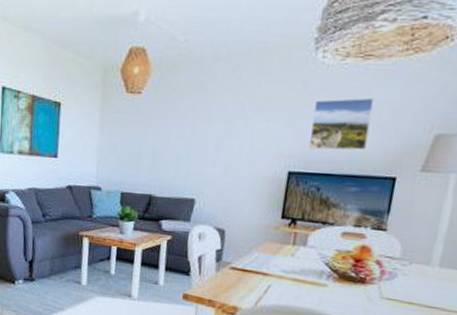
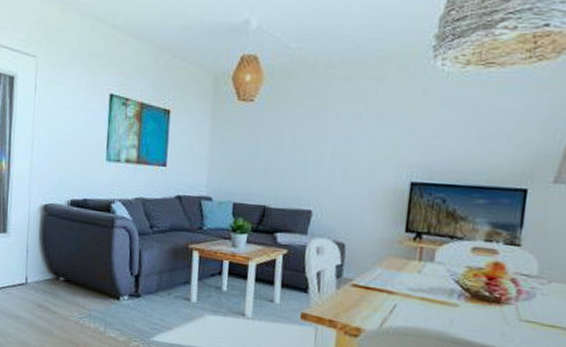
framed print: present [308,97,375,150] -> none [431,105,499,160]

